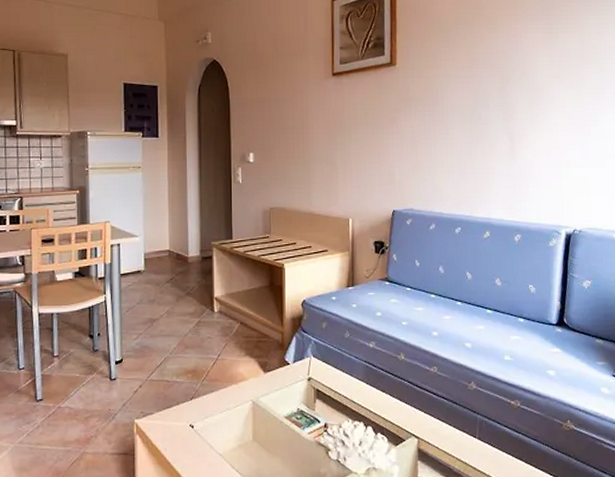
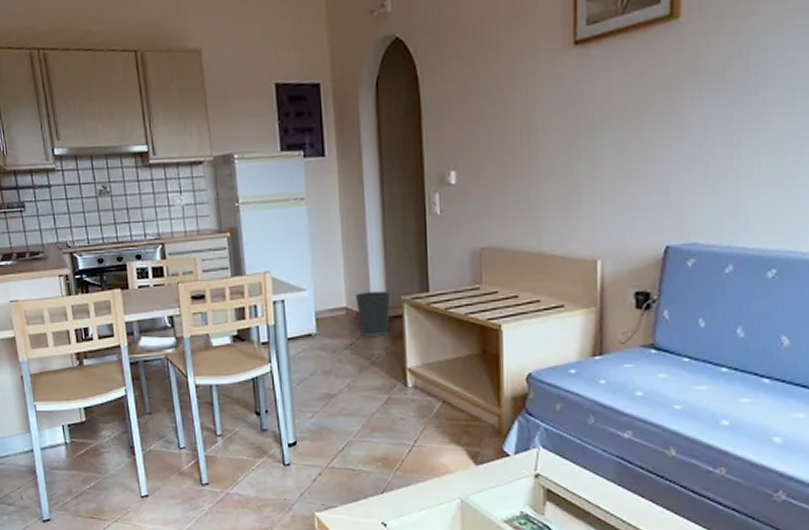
wastebasket: none [176,237,203,272] -> present [354,290,390,336]

